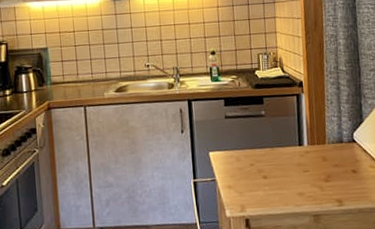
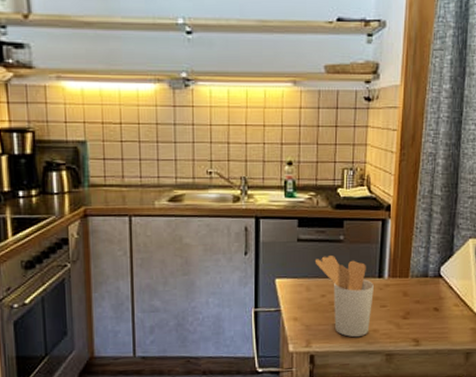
utensil holder: none [241,129,296,201] -> present [314,256,374,338]

